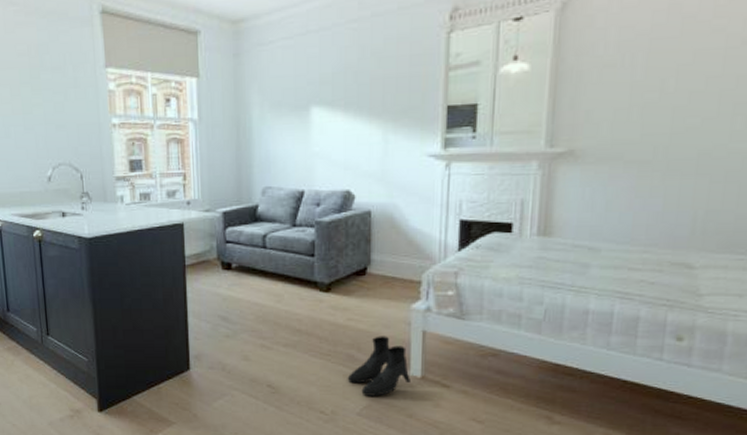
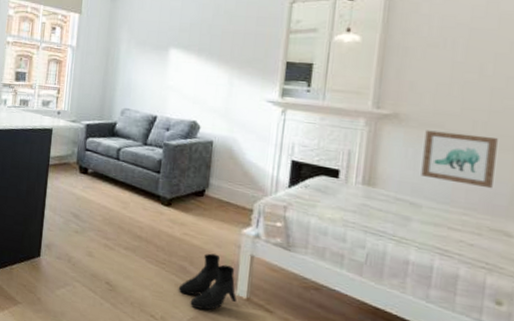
wall art: none [599,162,679,220] -> present [421,130,498,189]

